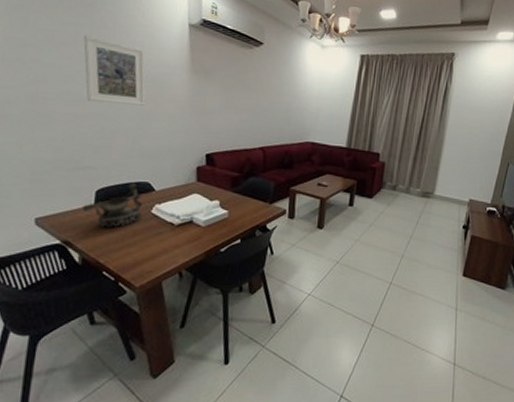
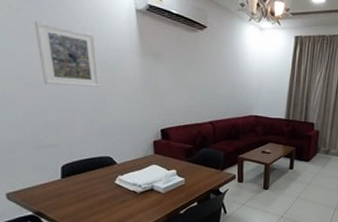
decorative bowl: present [82,182,142,228] -> none [50,157,106,198]

